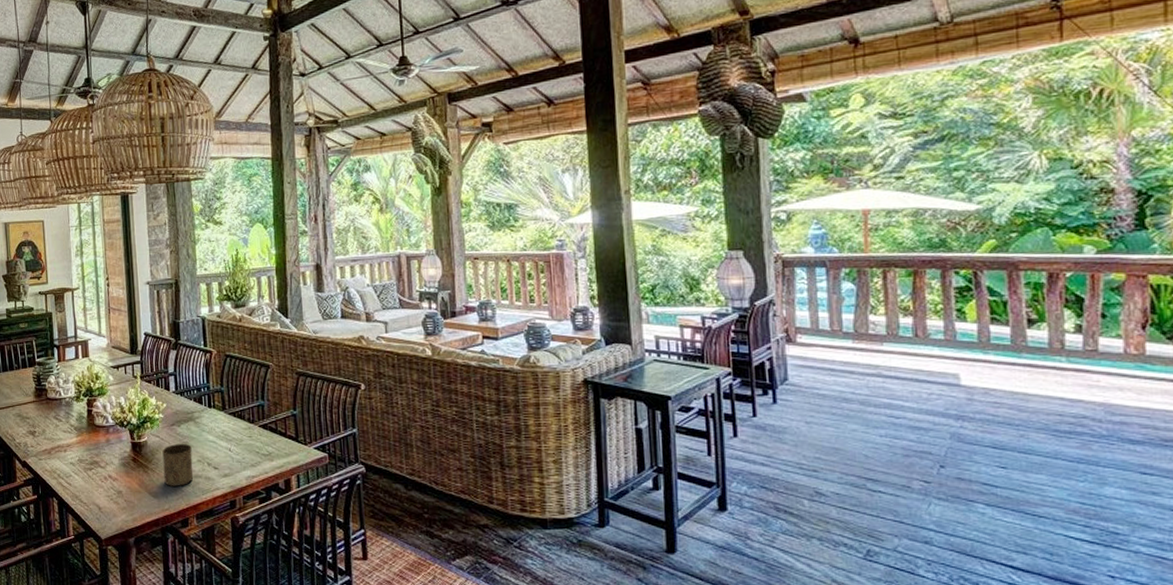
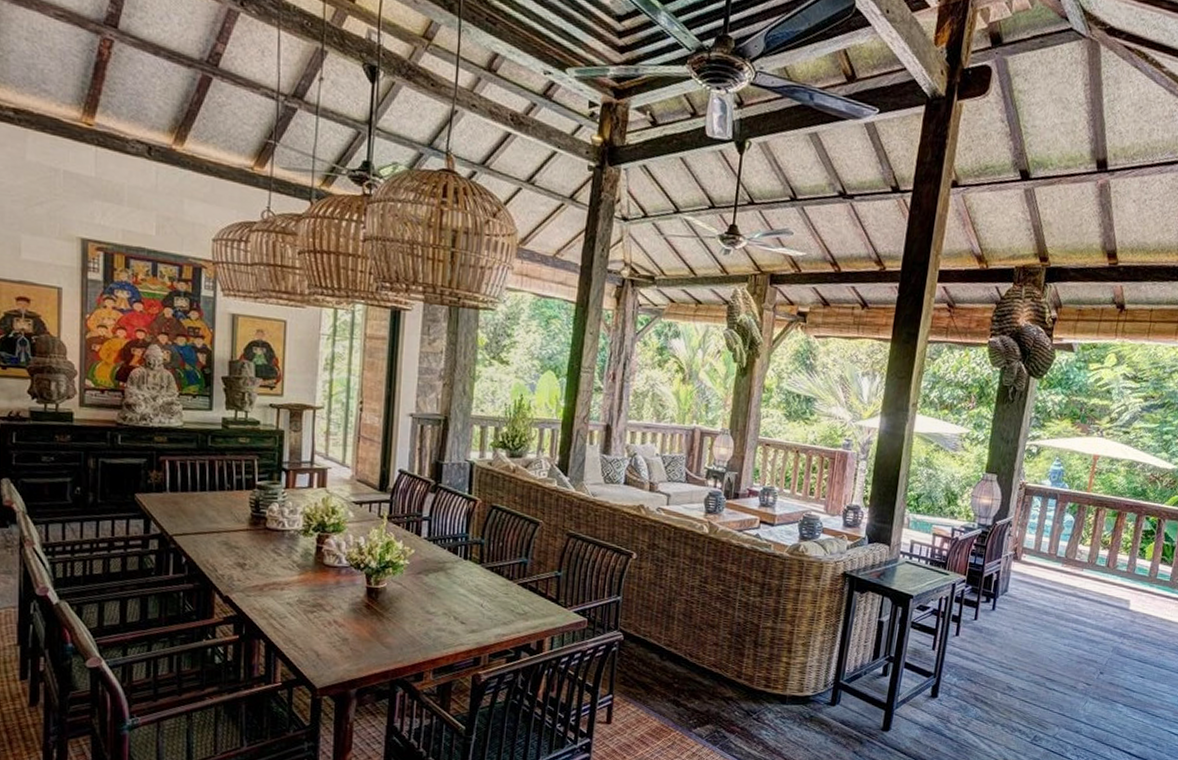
cup: present [162,443,194,486] -> none [401,593,438,639]

